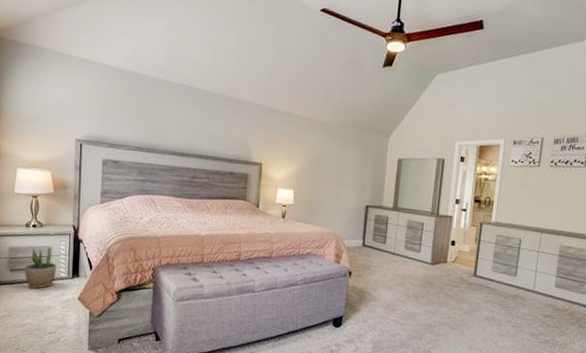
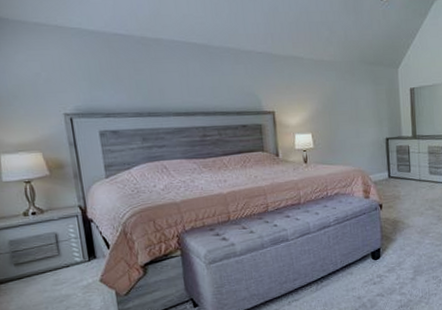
potted plant: present [24,244,56,289] -> none [30,229,70,280]

